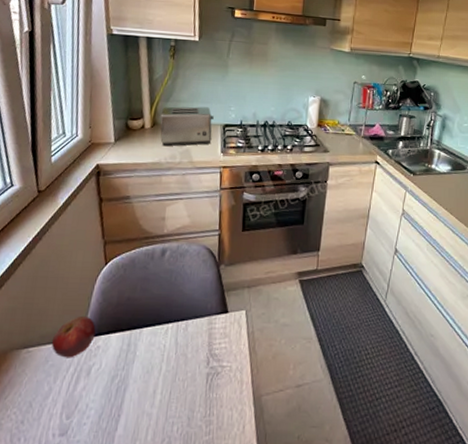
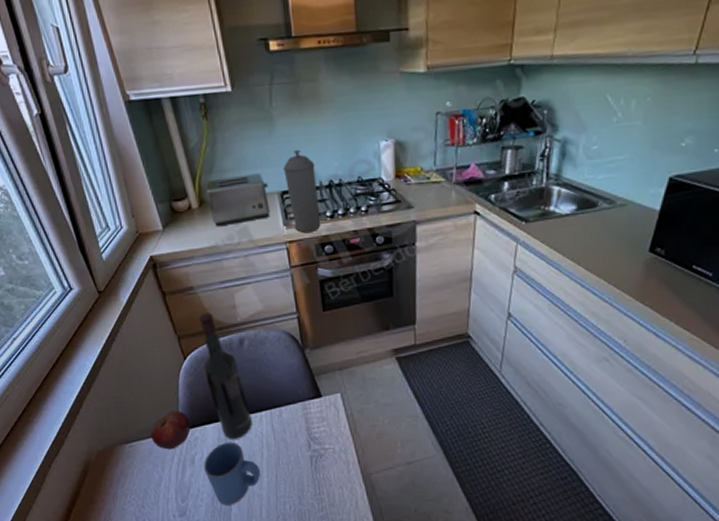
mug: none [98,353,156,425] -> present [204,442,261,505]
wine bottle: none [120,222,158,351] -> present [198,312,252,439]
canister: none [229,93,255,162] -> present [283,149,321,234]

